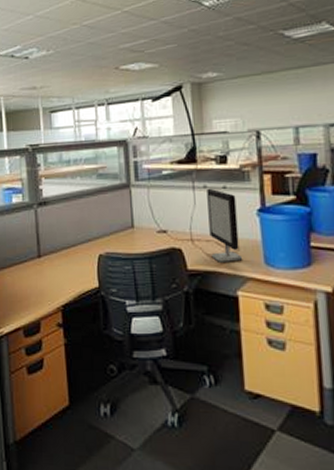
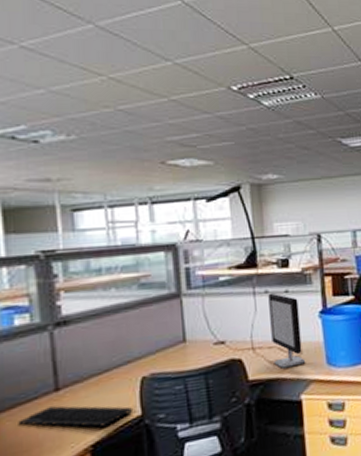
keyboard: none [15,269,93,292] -> present [18,406,134,428]

